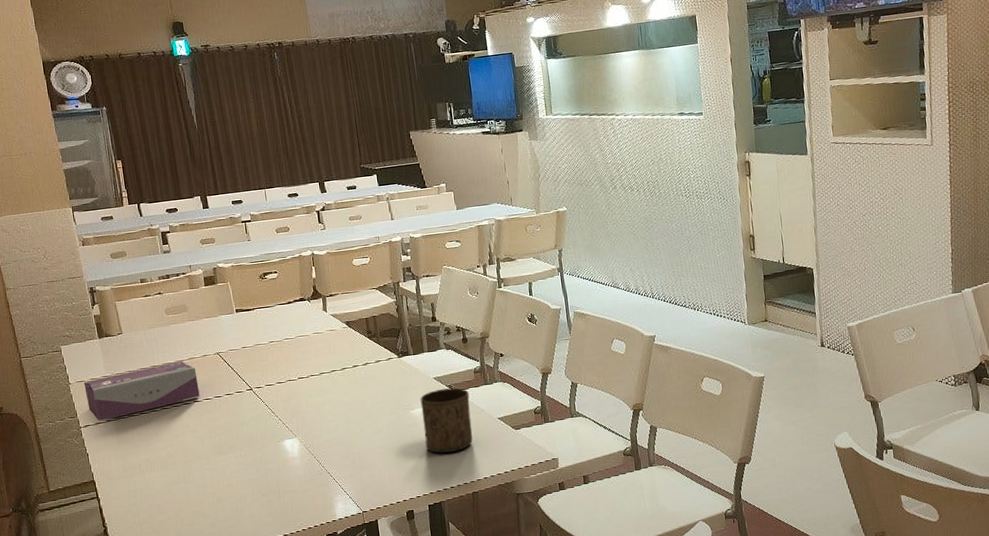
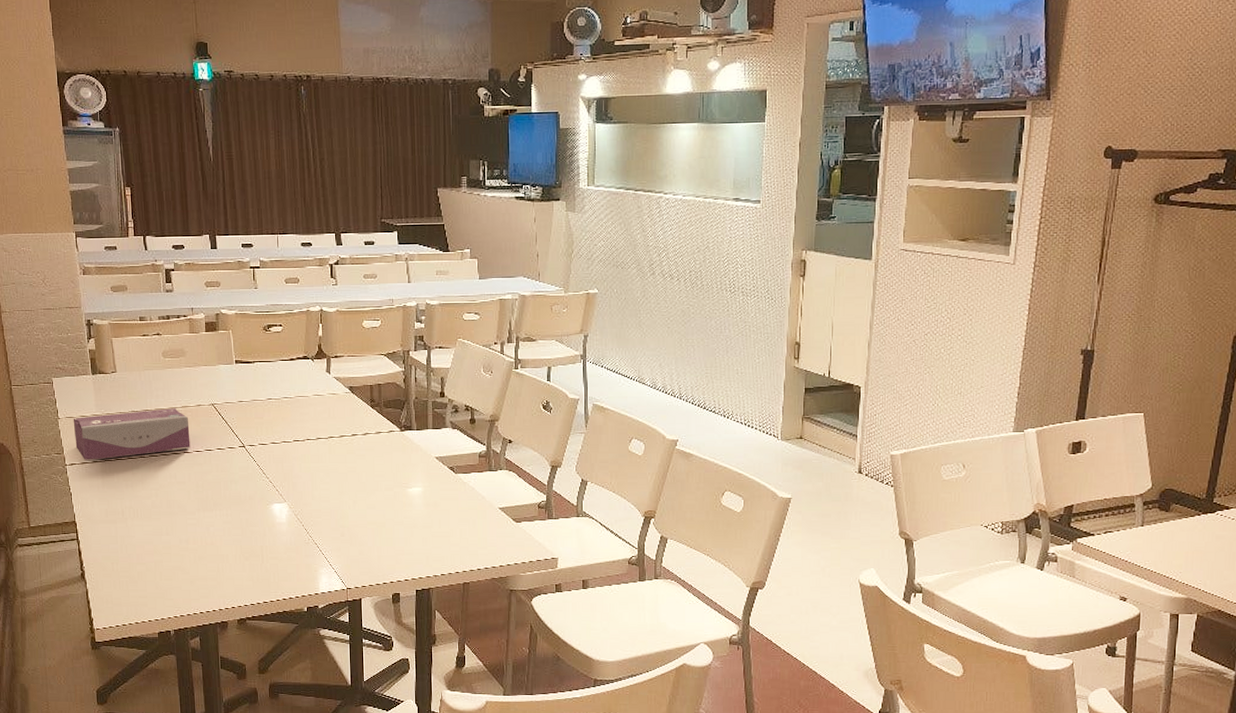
cup: present [420,387,473,453] -> none [419,470,471,537]

